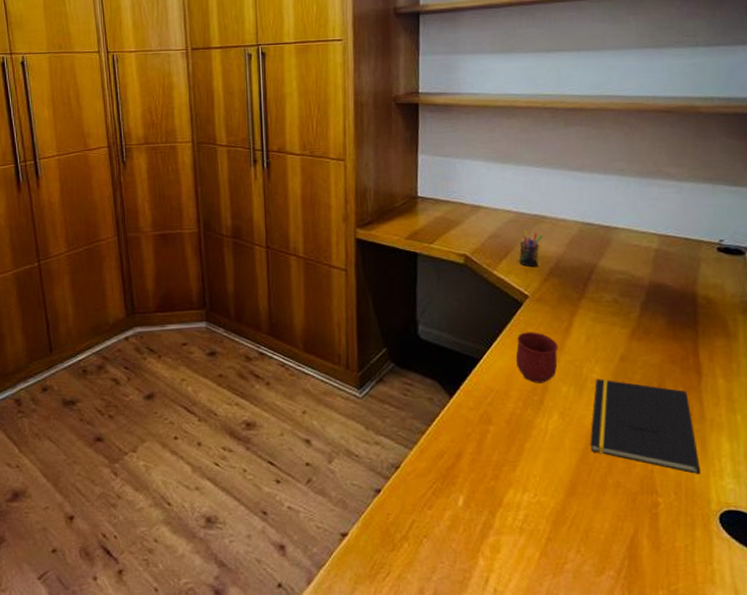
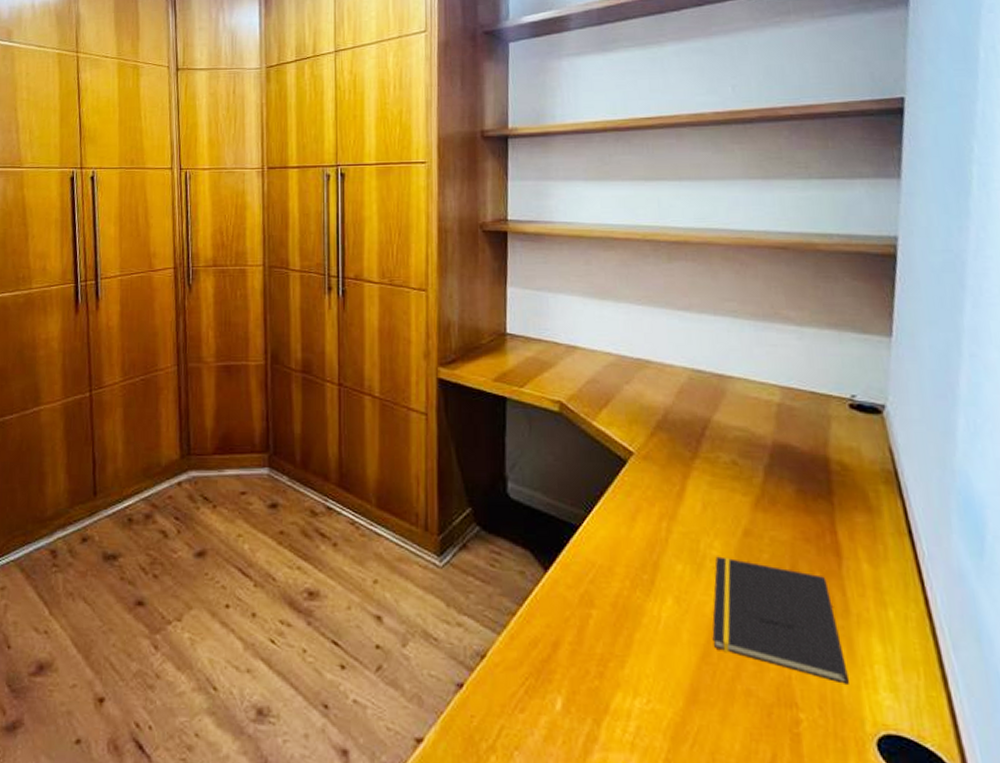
mug: present [515,332,558,383] -> none [620,495,670,559]
pen holder: present [519,229,544,266] -> none [621,375,649,418]

